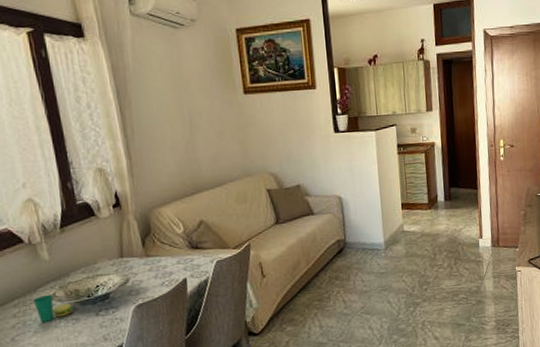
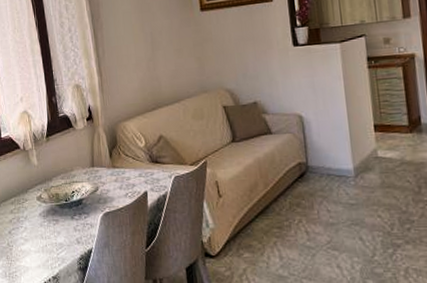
cup: present [34,294,73,322] -> none [25,195,54,220]

